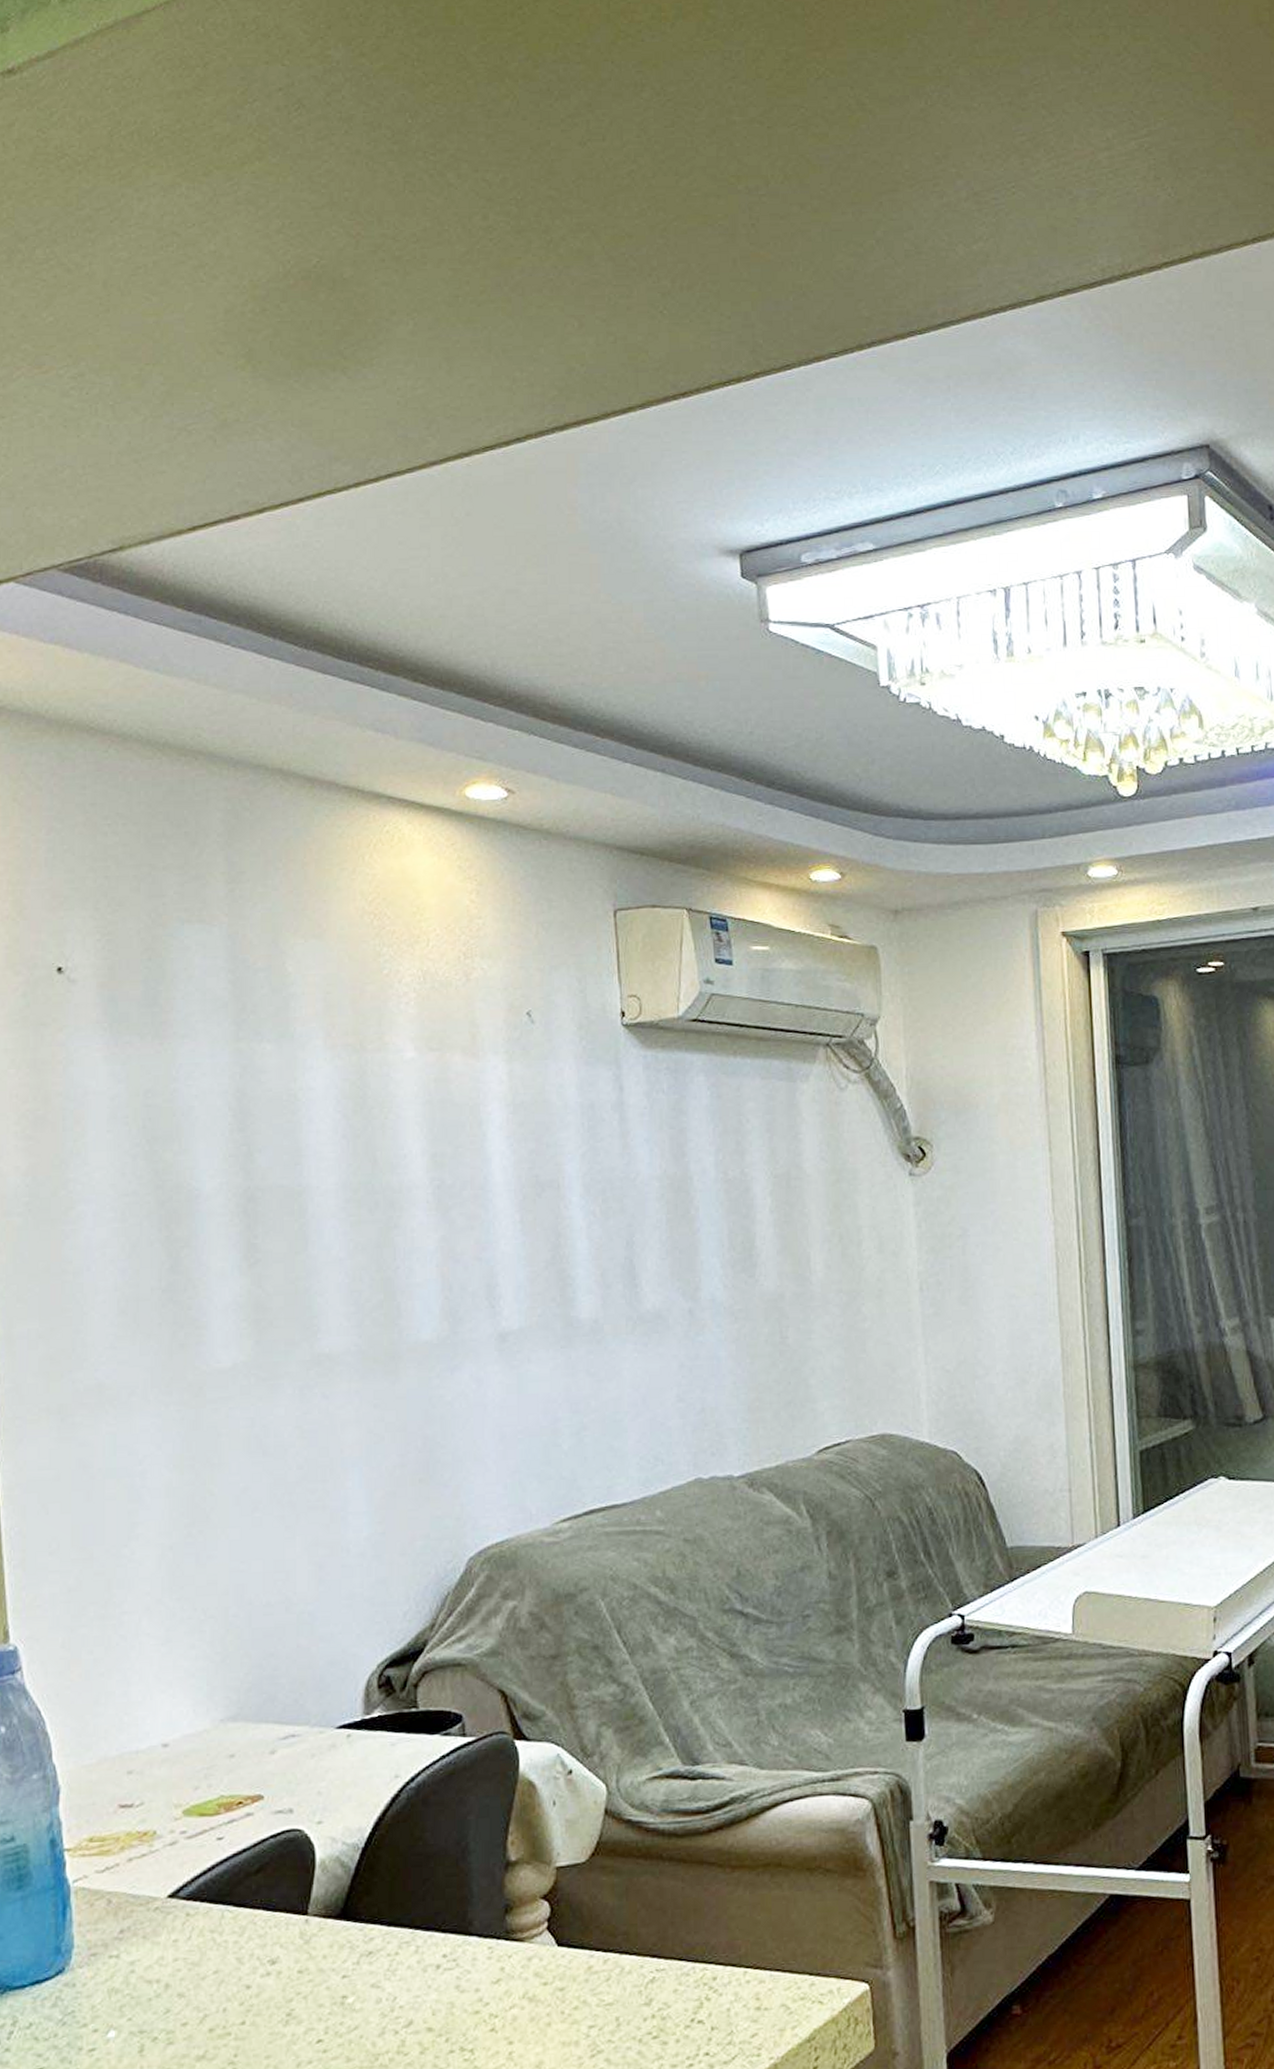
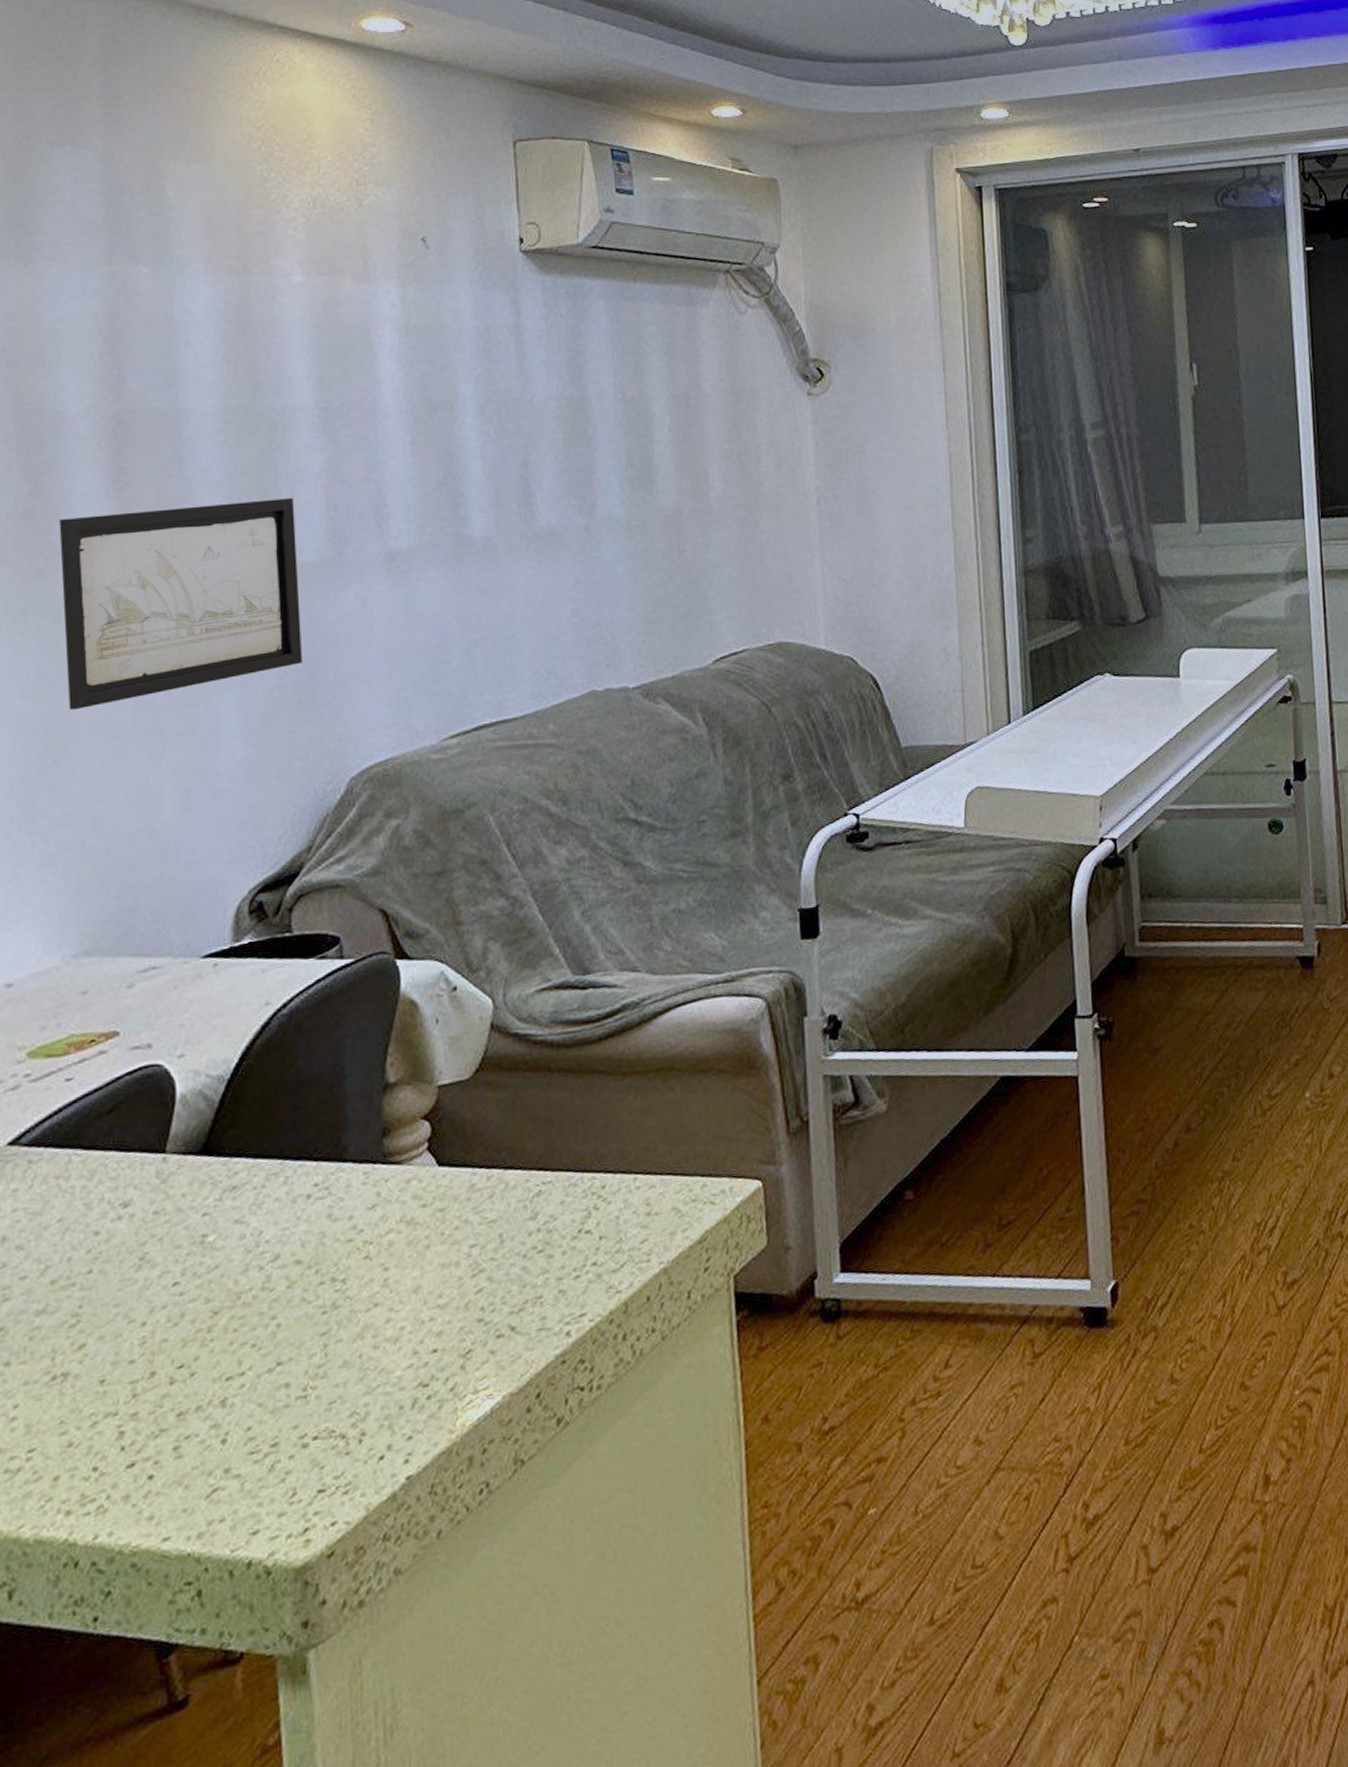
wall art: none [198,1277,422,1482] -> present [59,498,303,711]

